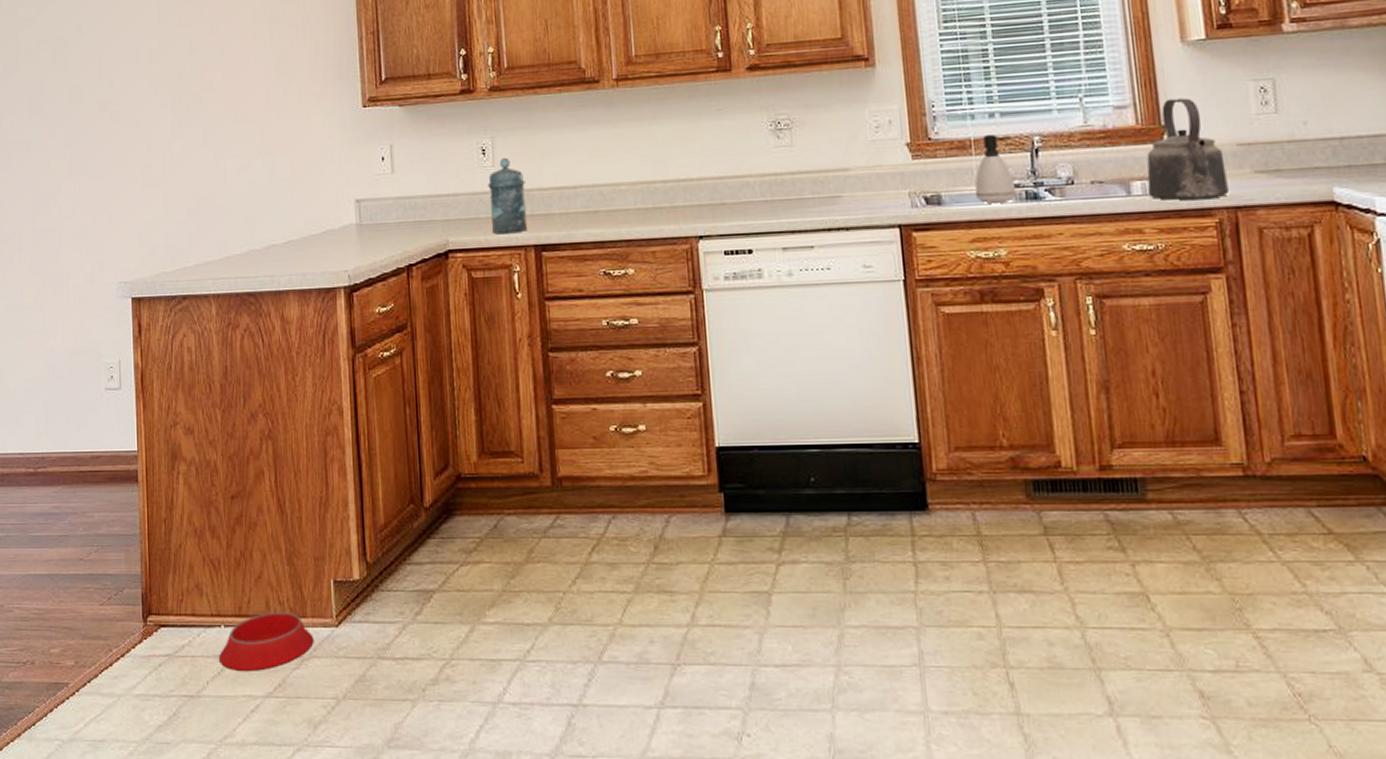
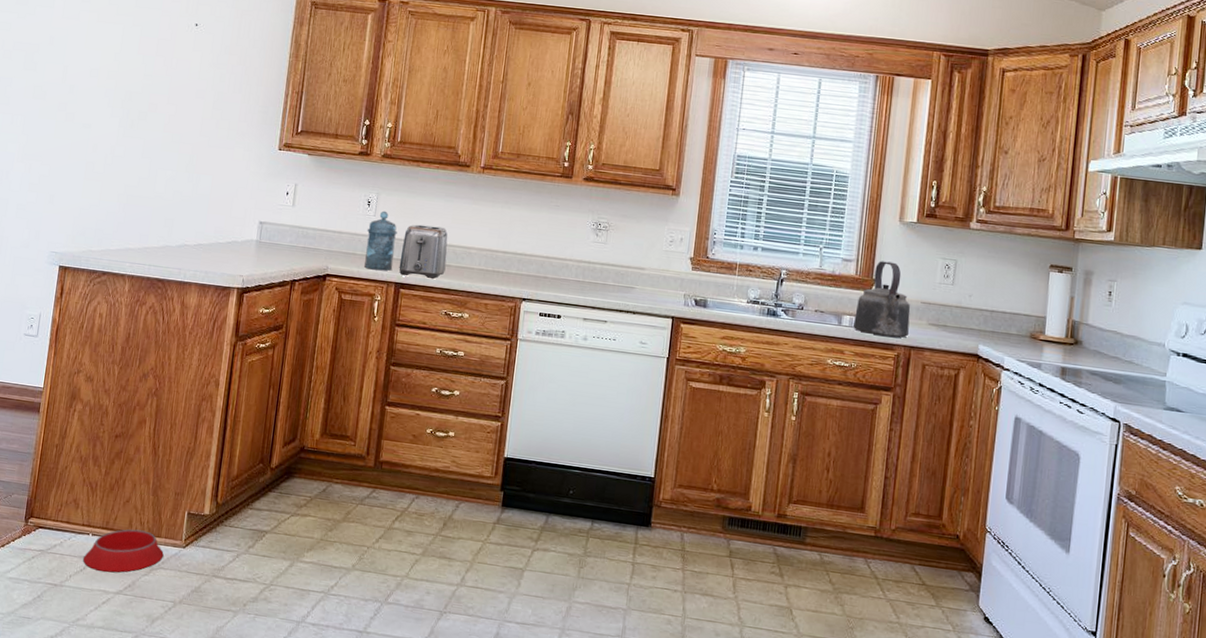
toaster: none [534,164,594,235] -> present [399,224,448,280]
soap dispenser: present [974,135,1017,205] -> none [731,262,766,315]

